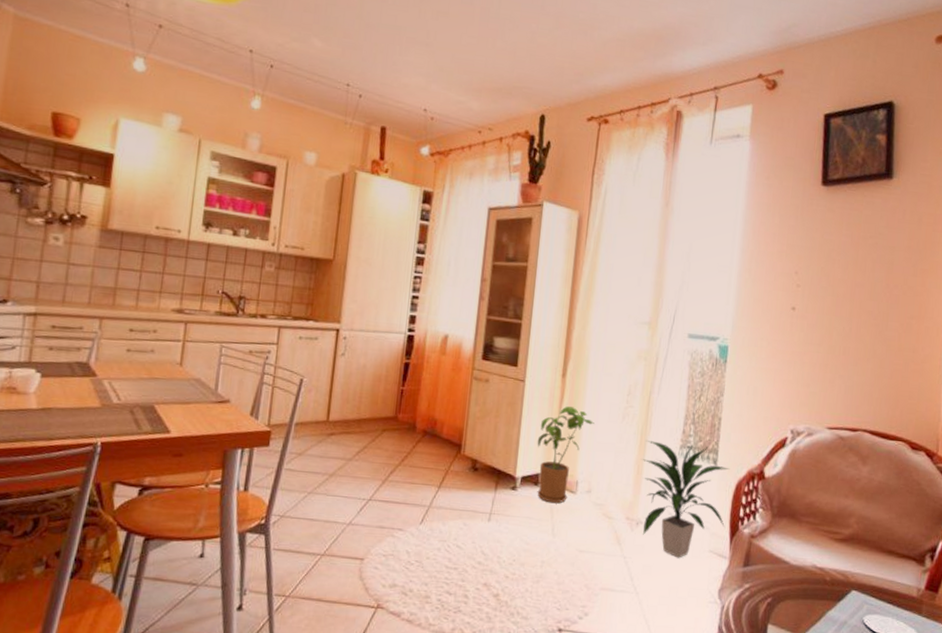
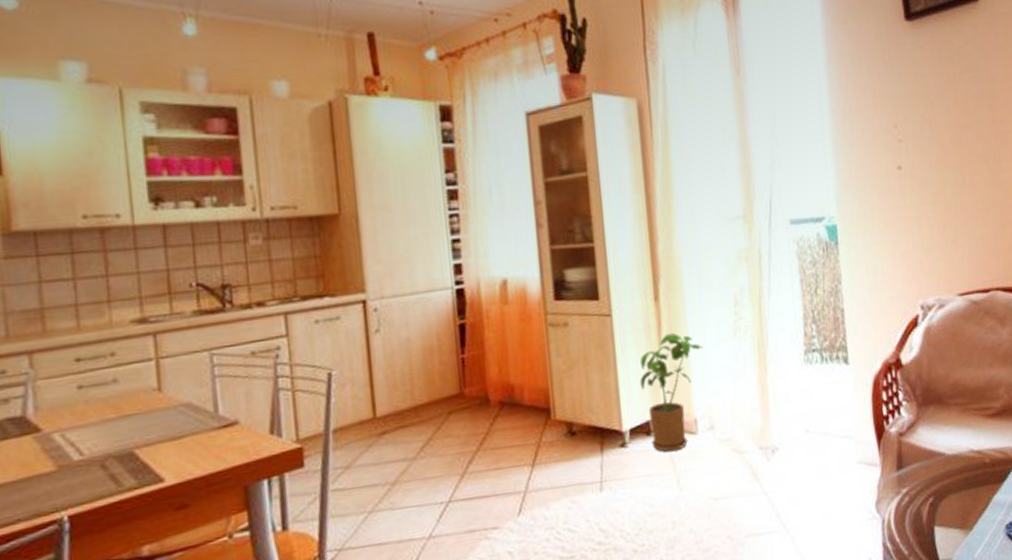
indoor plant: present [643,441,729,558] -> none [765,343,869,479]

